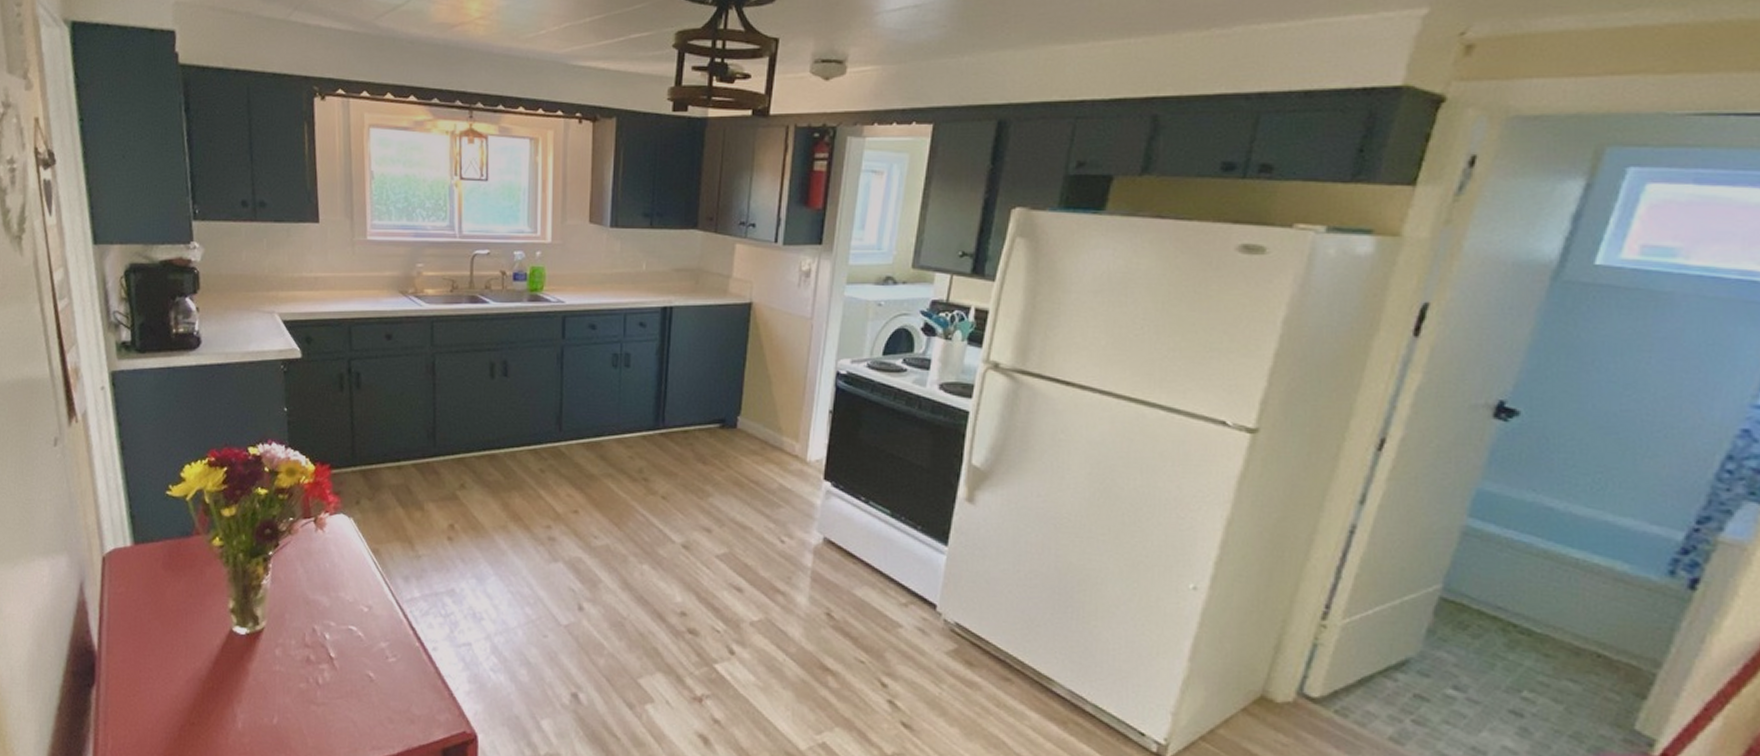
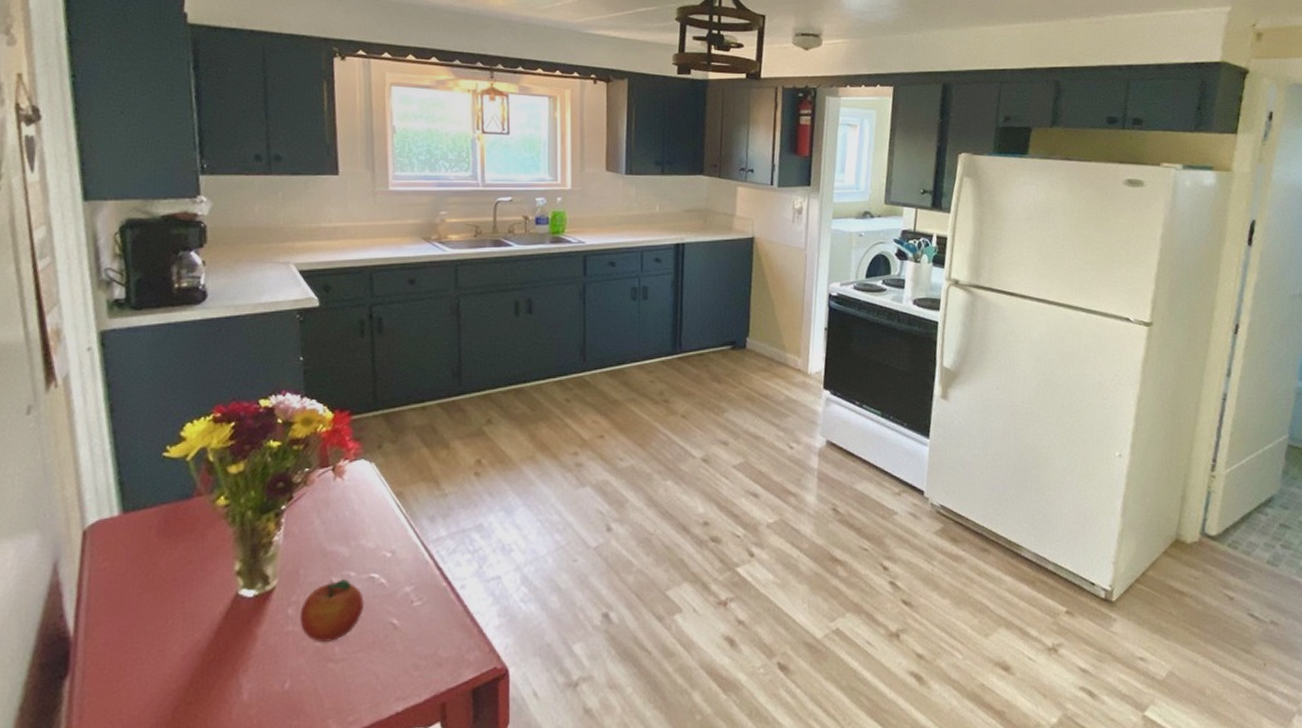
fruit: none [285,628,343,685] -> present [299,579,364,642]

